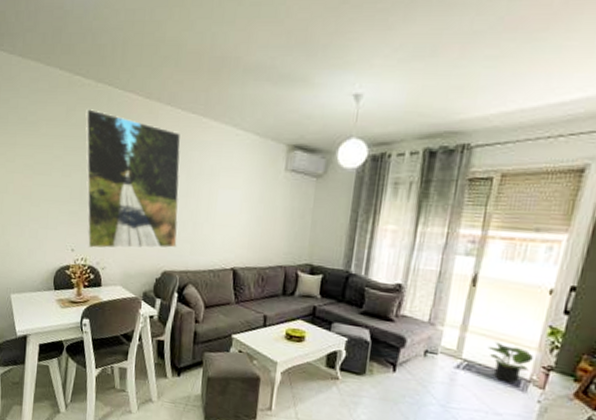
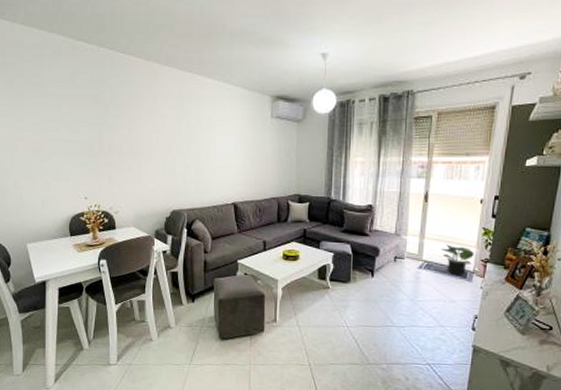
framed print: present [85,108,181,249] -> none [90,70,183,195]

